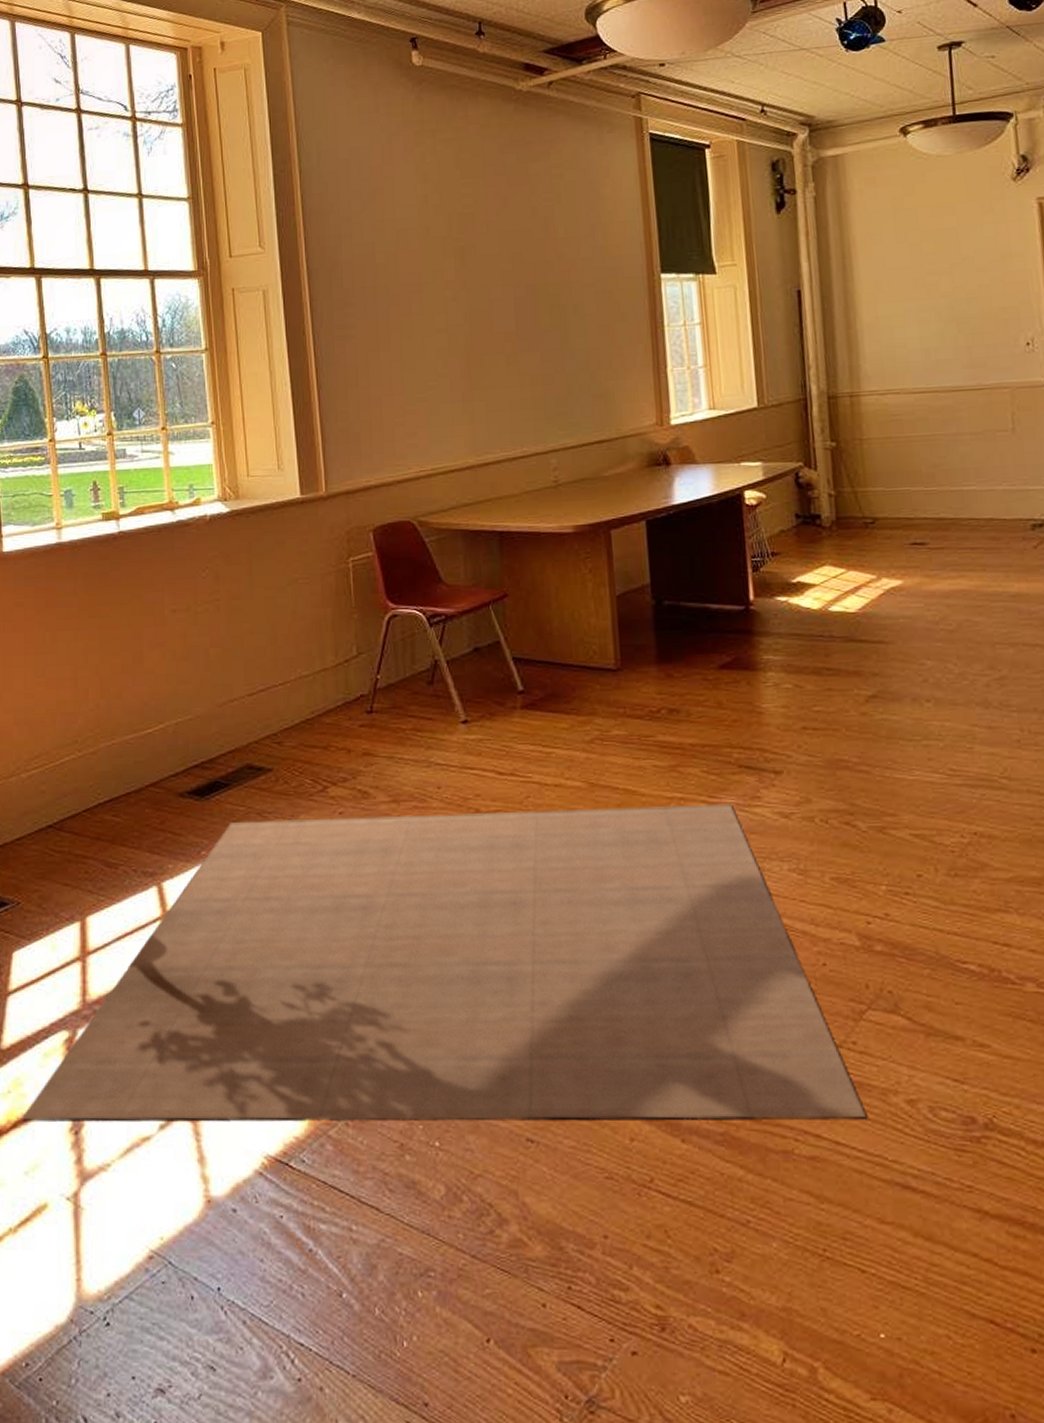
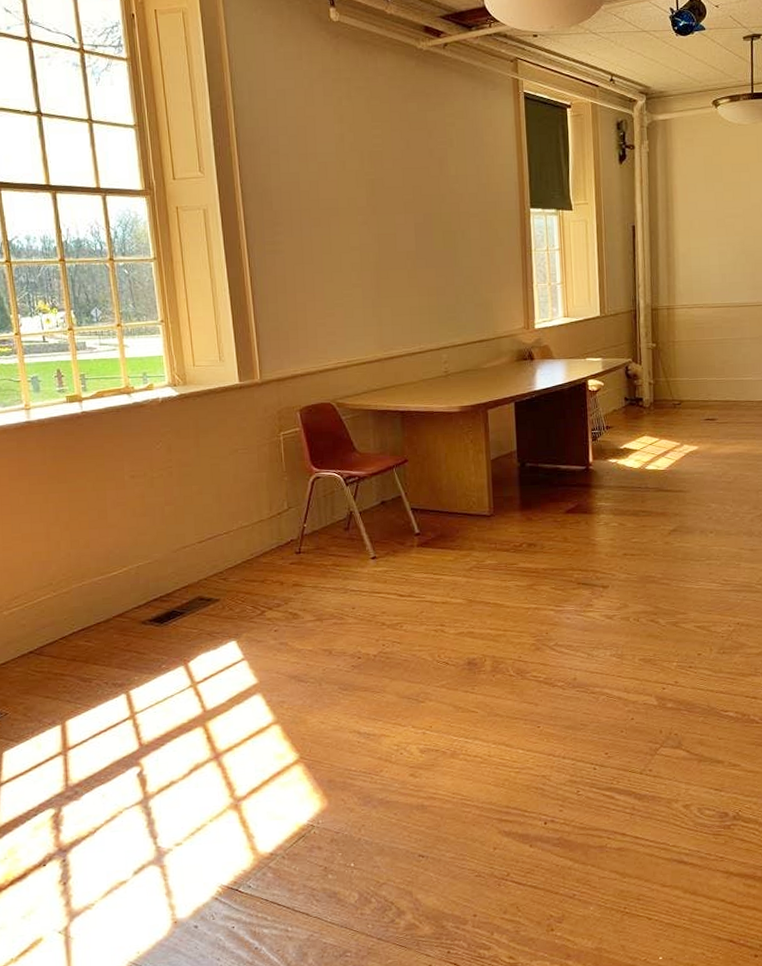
area rug: present [22,803,867,1121] -> none [17,610,657,878]

